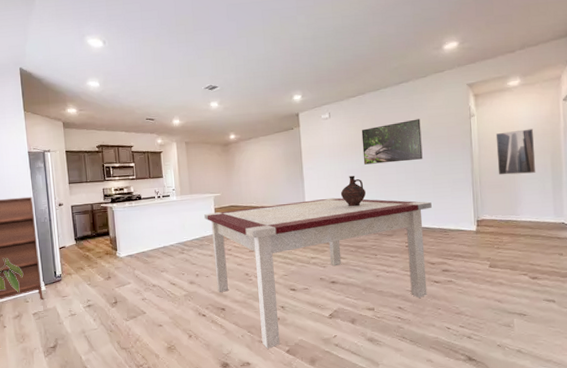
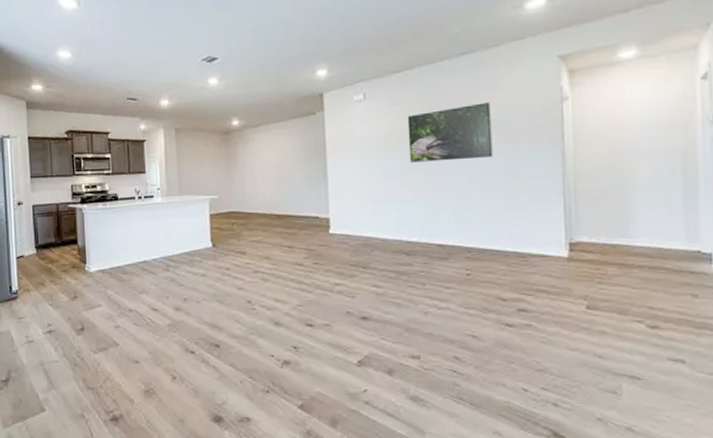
dining table: present [204,197,432,349] -> none [197,205,504,401]
ceramic jug: present [340,175,366,207] -> none [376,176,412,219]
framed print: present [495,129,536,175] -> none [599,118,659,182]

